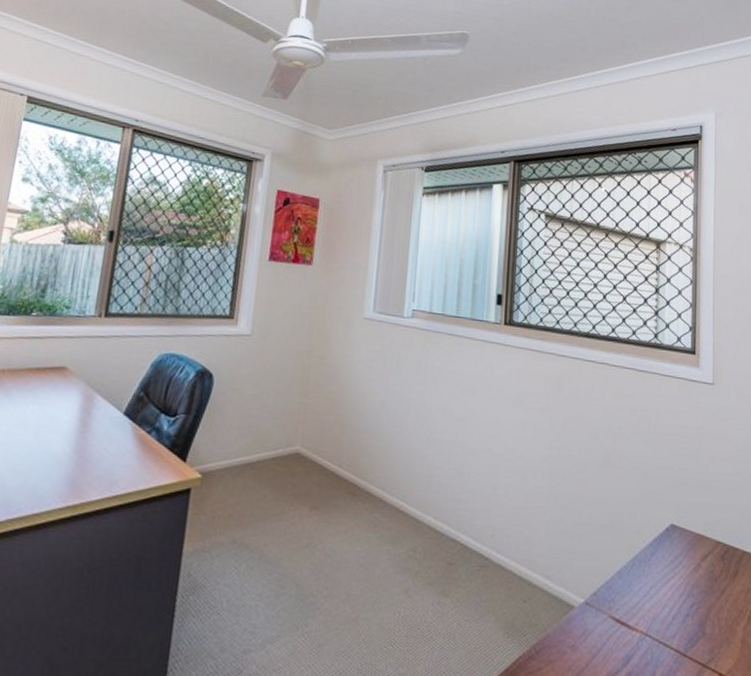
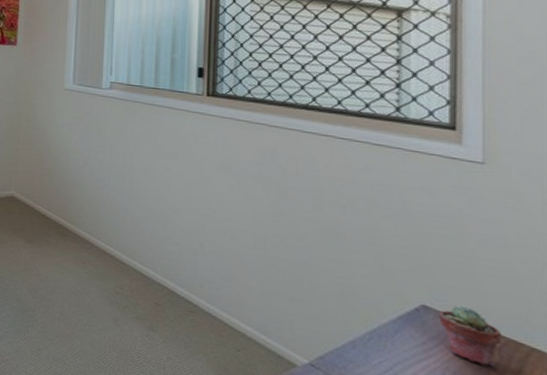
potted succulent: none [683,520,724,574] -> present [439,305,501,366]

